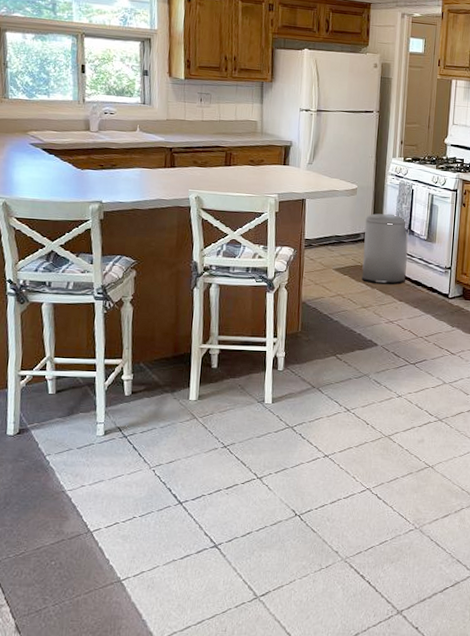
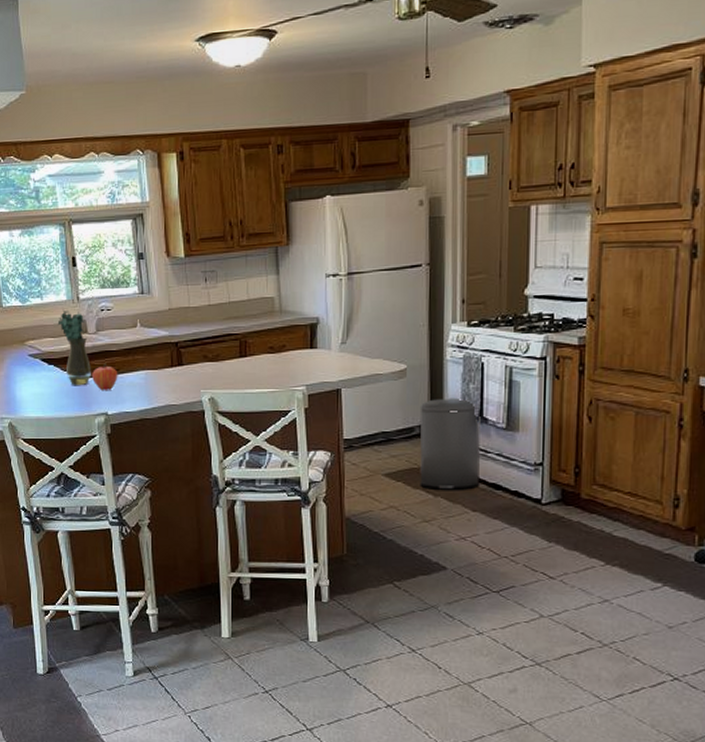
vase: none [61,108,91,175] -> present [57,309,92,385]
fruit: none [90,158,115,183] -> present [92,363,118,391]

